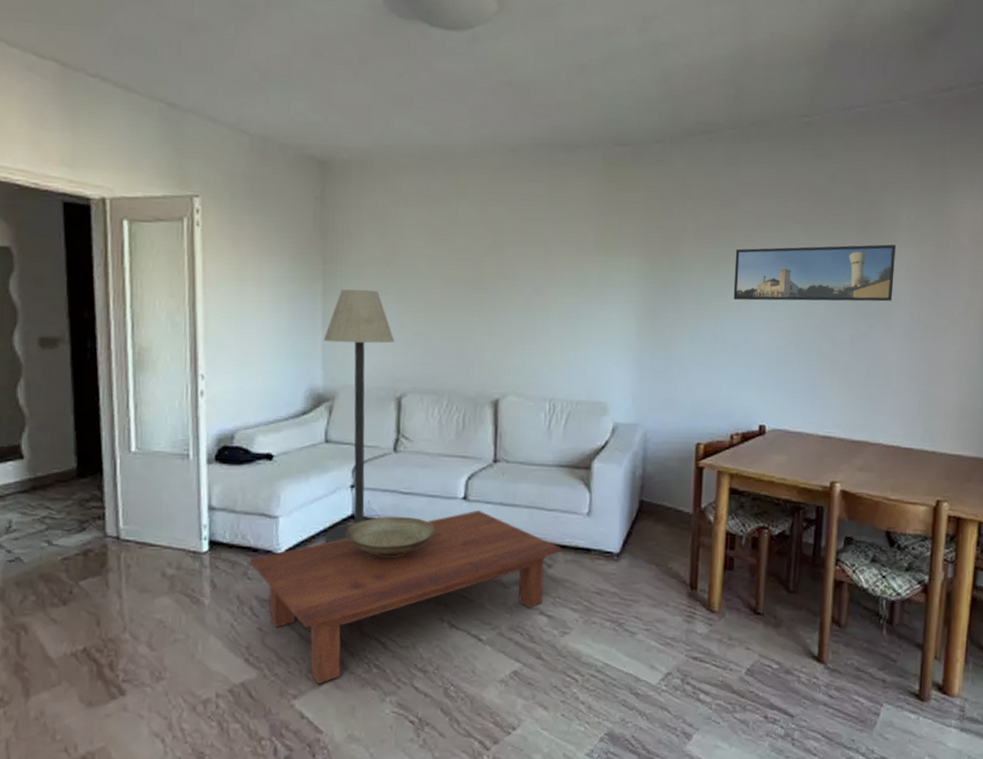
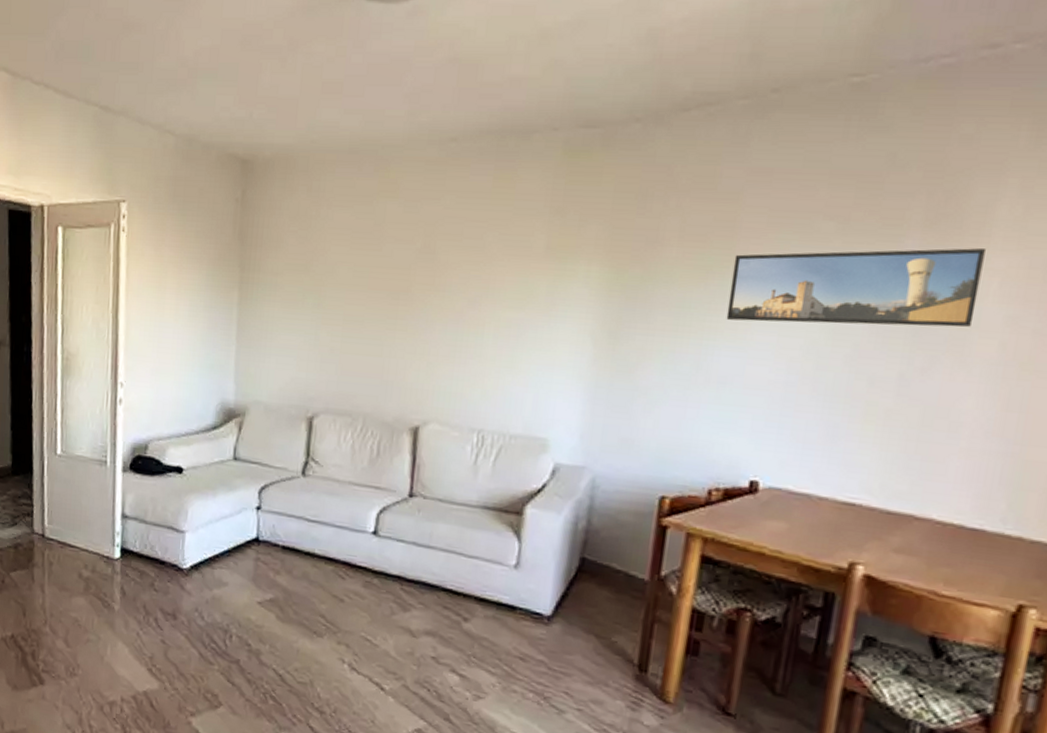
coffee table: present [249,510,562,684] -> none [156,547,481,706]
floor lamp: present [323,289,395,543] -> none [228,299,310,565]
decorative bowl: present [346,517,436,557] -> none [249,543,342,588]

